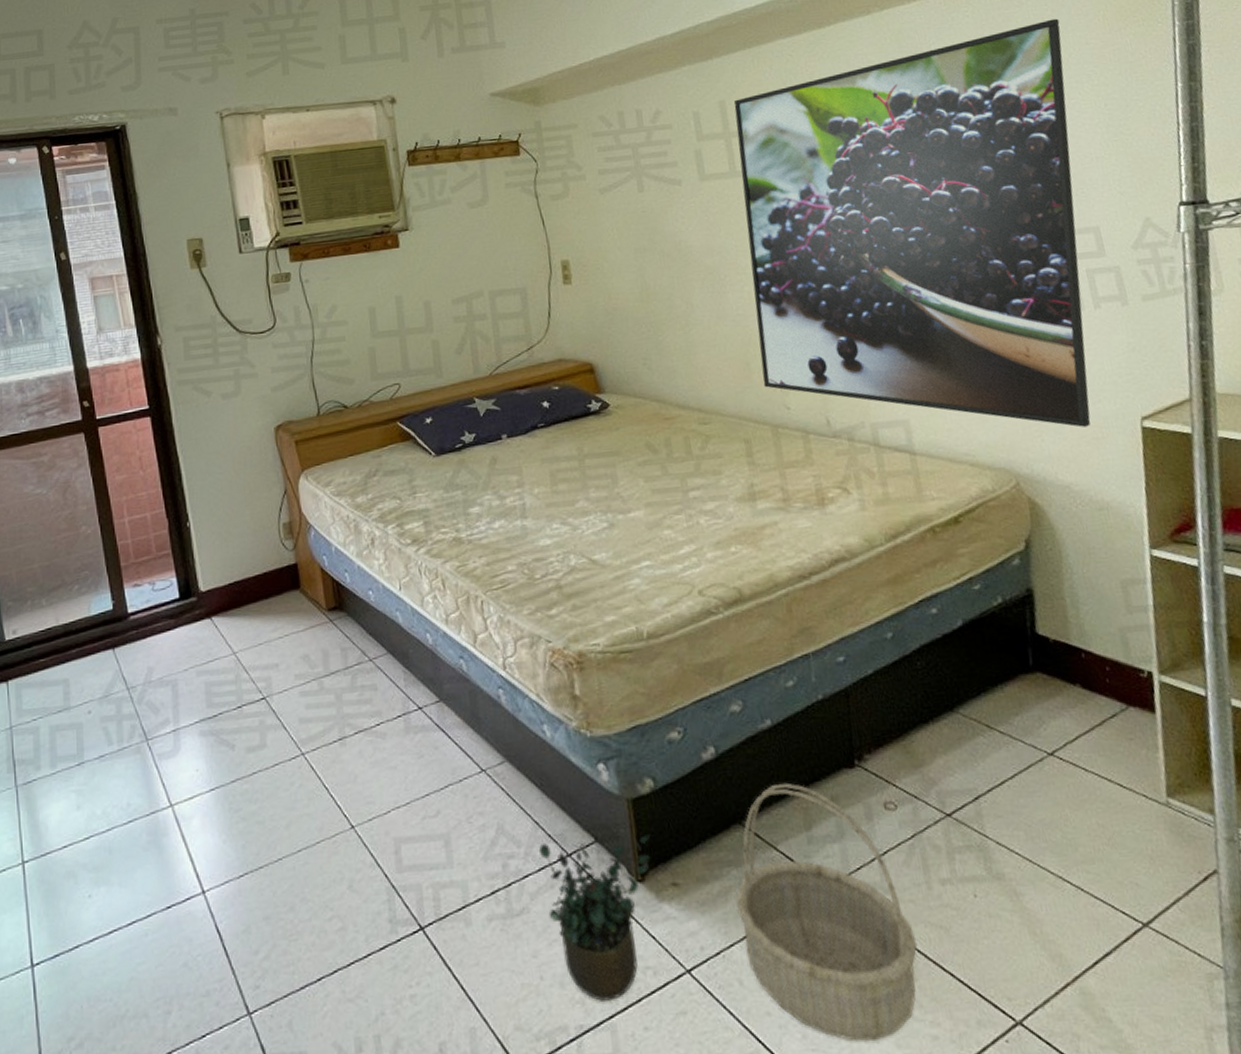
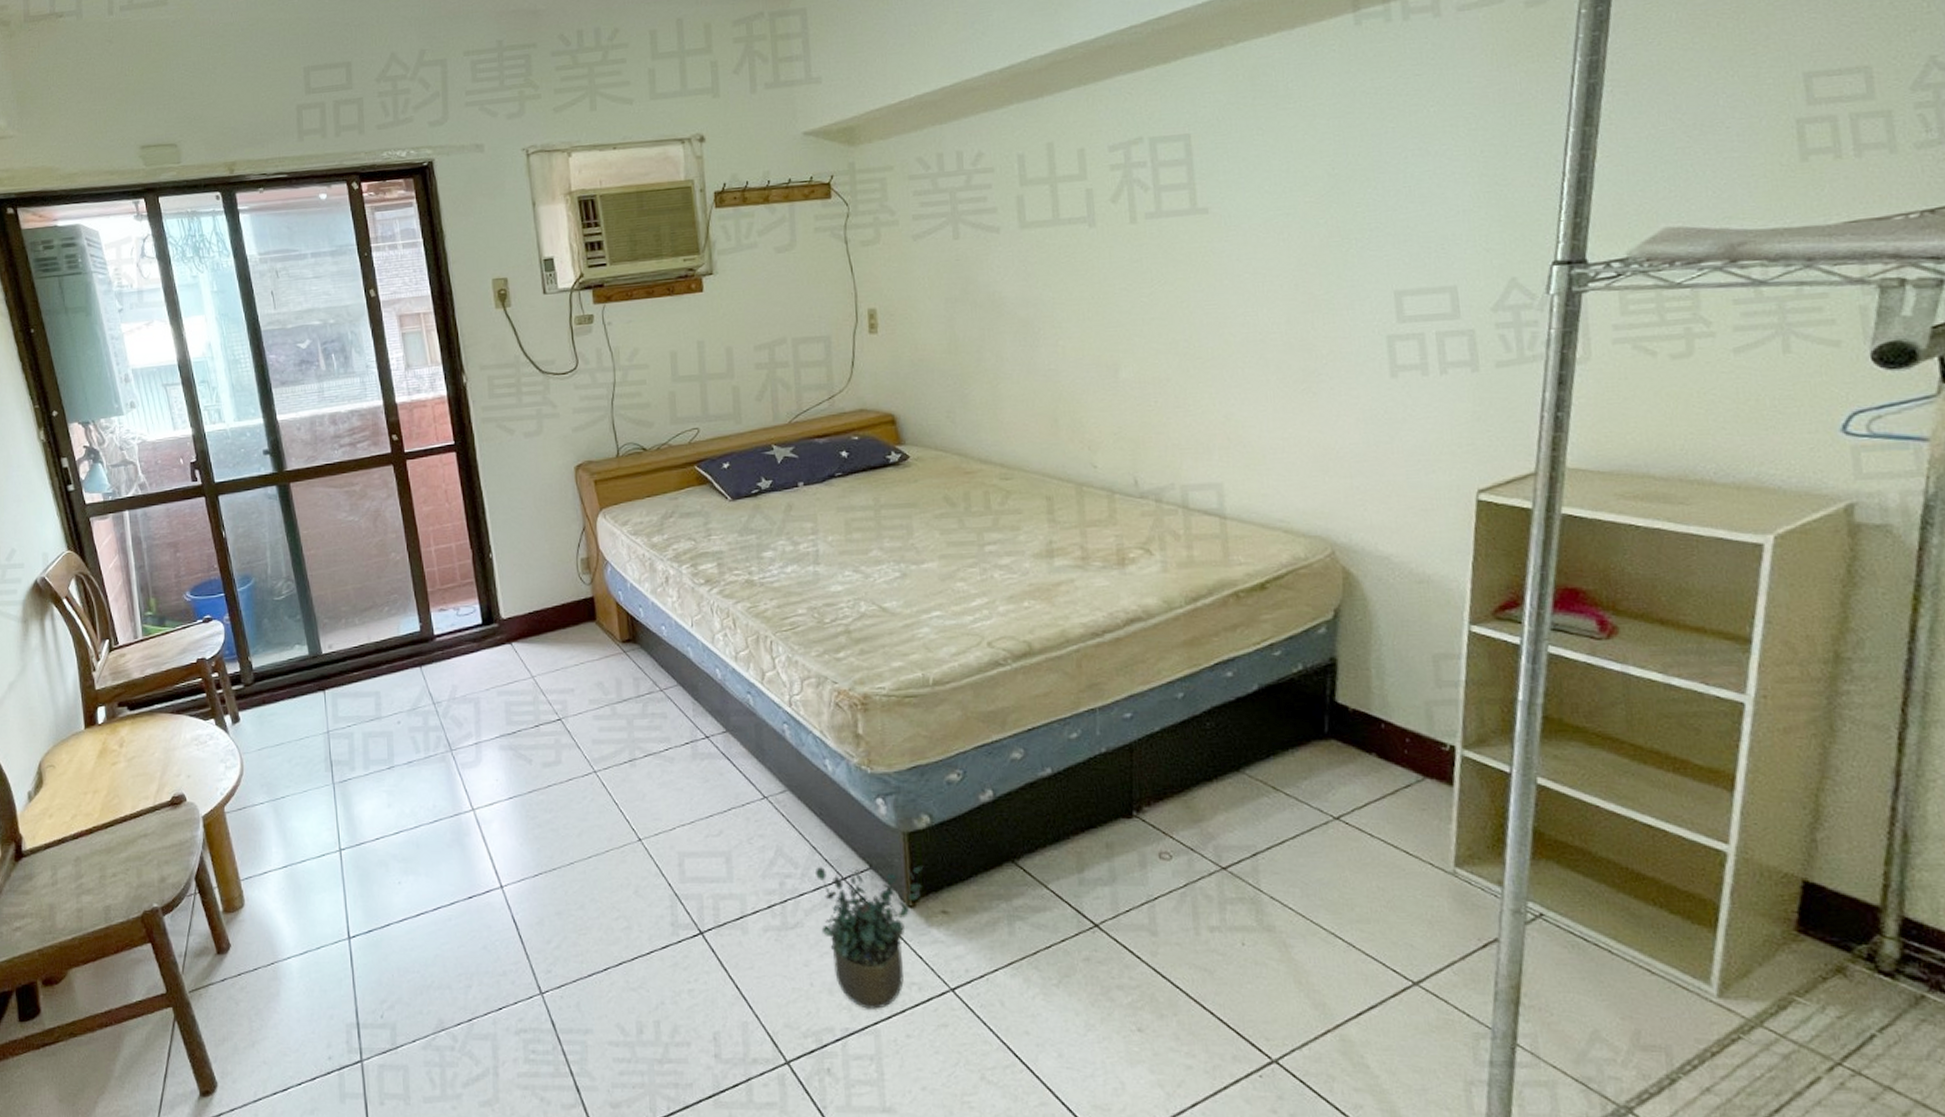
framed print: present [734,18,1091,428] -> none [1063,53,1440,498]
basket: present [735,782,918,1042] -> none [1002,827,1180,1064]

